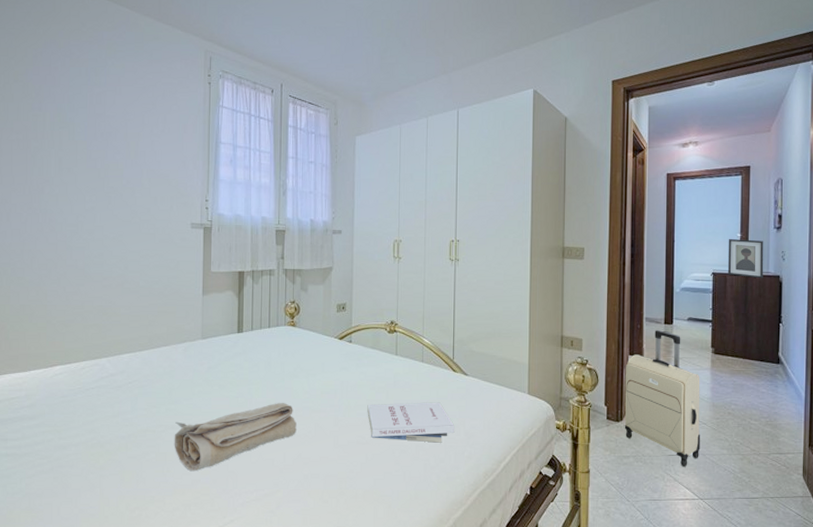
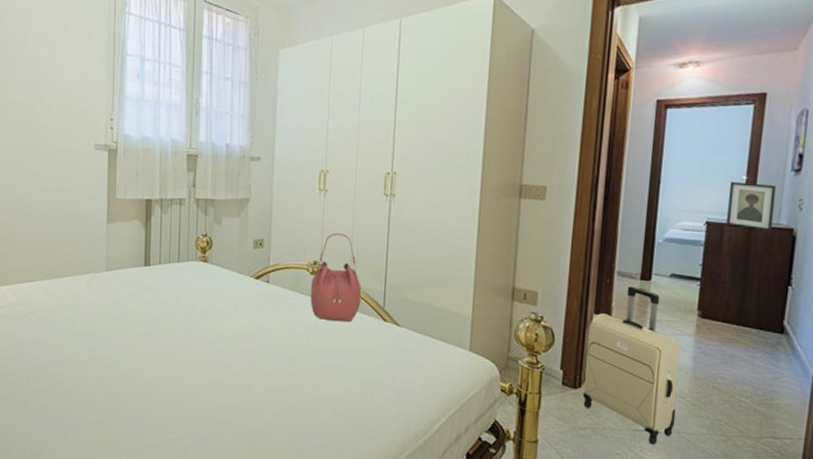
towel: present [174,402,296,472] -> none [77,343,207,410]
books: present [367,402,455,443] -> none [284,351,383,398]
handbag: none [388,294,434,375] -> present [310,232,362,322]

